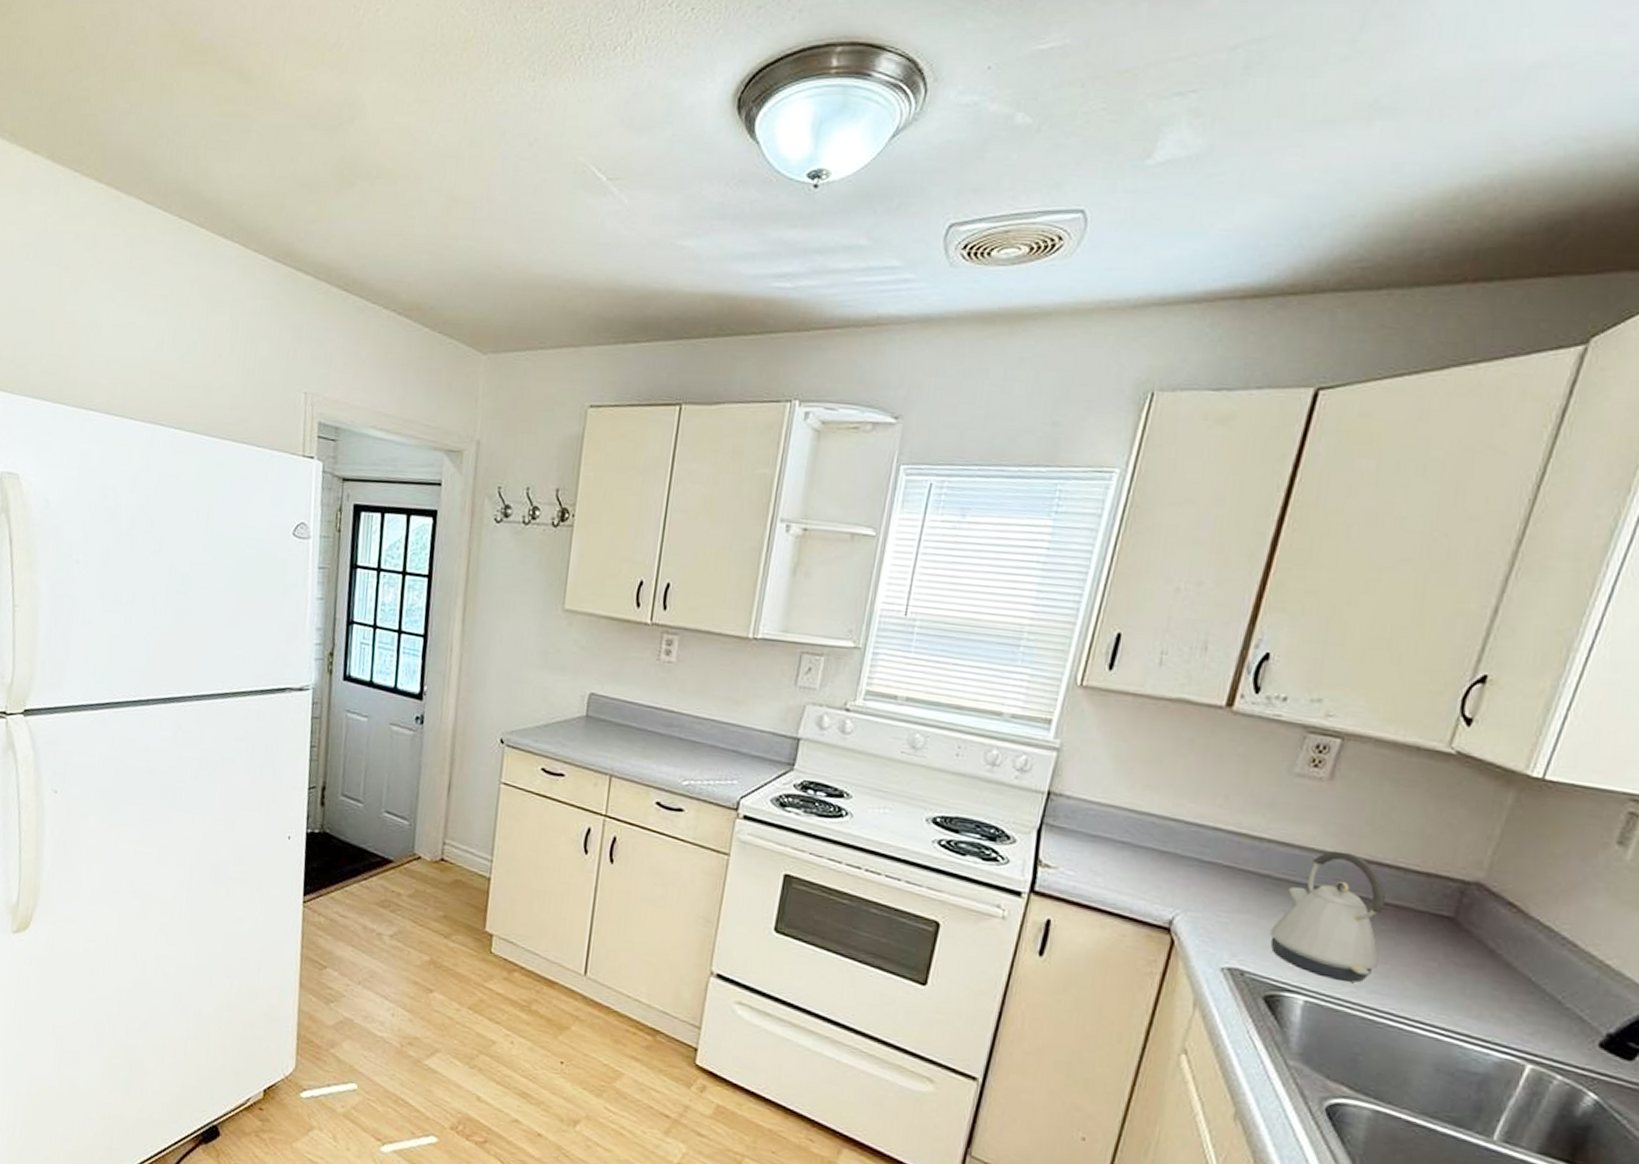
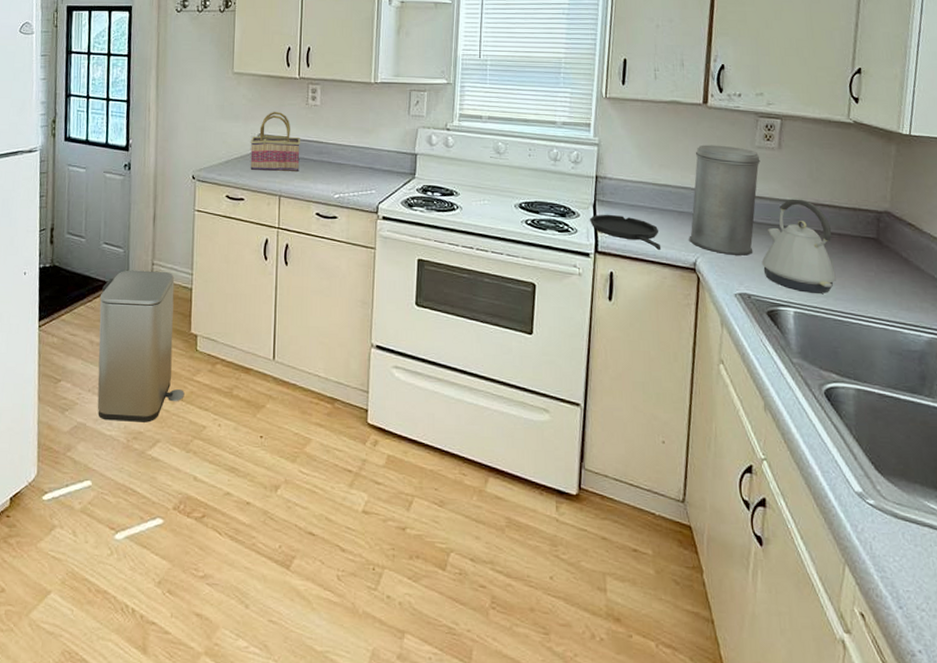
pedal bin: none [367,847,473,1028] -> present [97,270,185,423]
basket: none [576,665,645,746] -> present [250,111,300,171]
frying pan: none [1029,842,1127,899] -> present [590,214,662,250]
canister: none [1168,763,1298,920] -> present [689,144,760,256]

